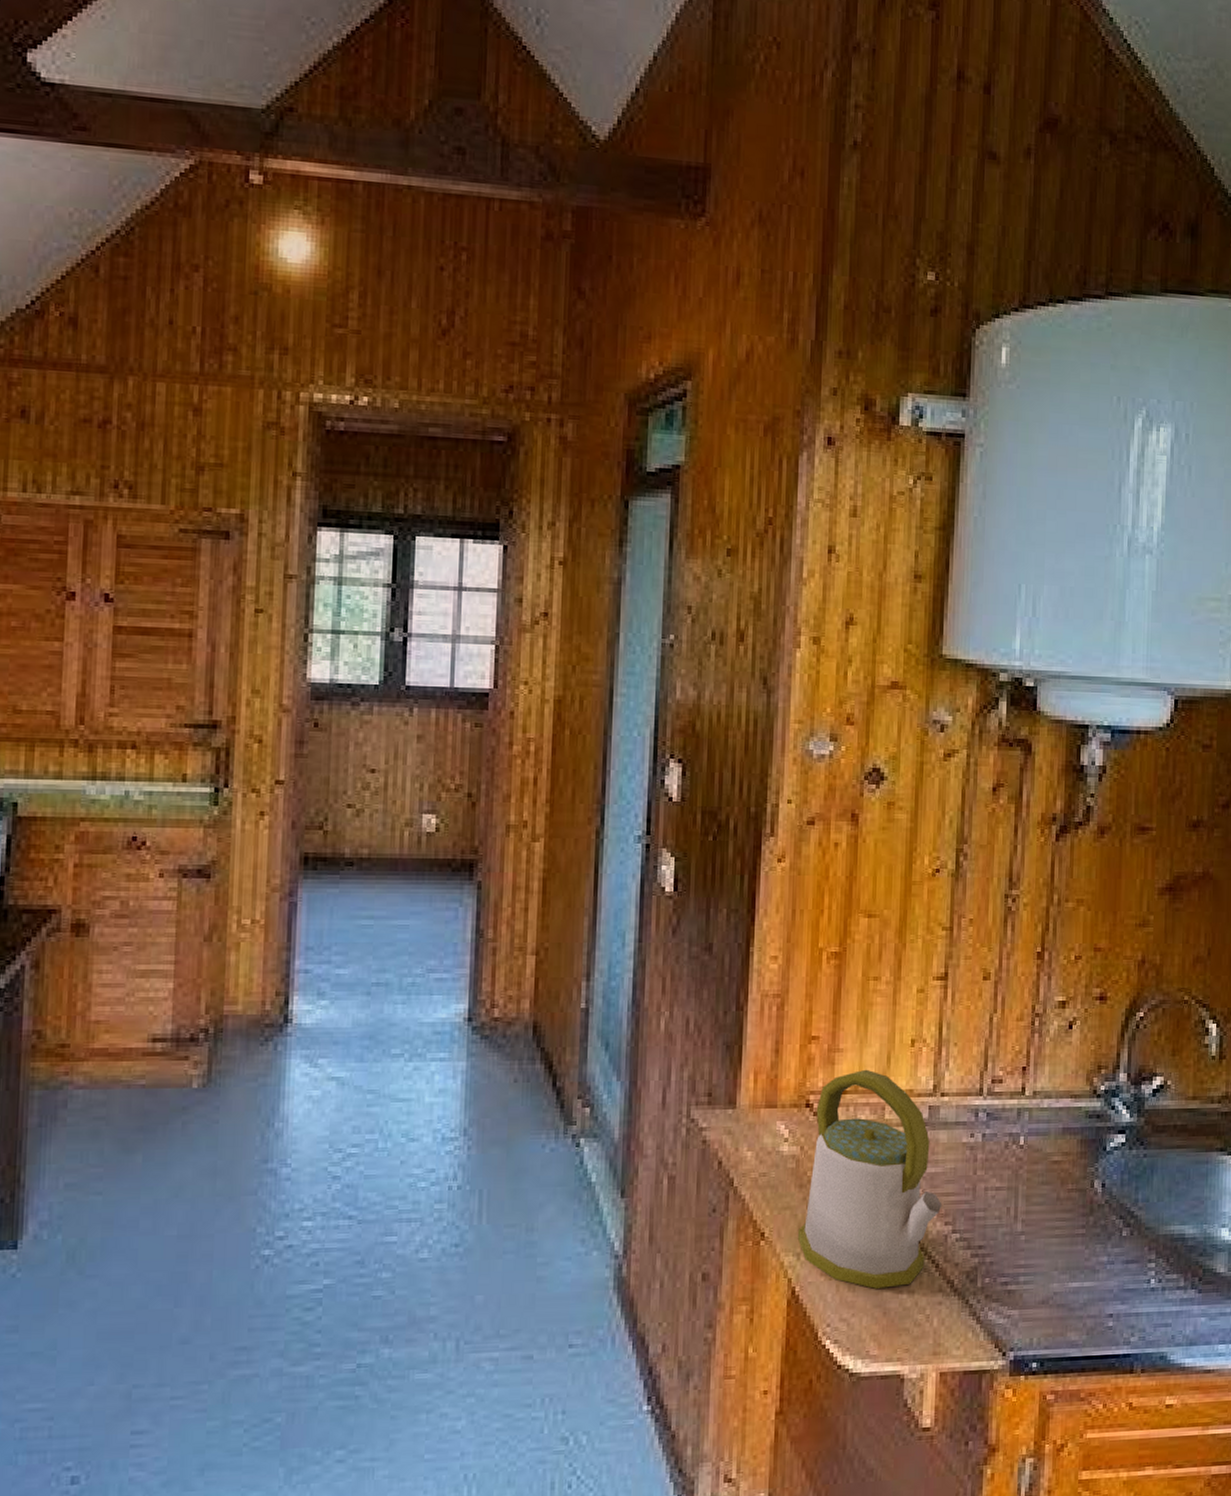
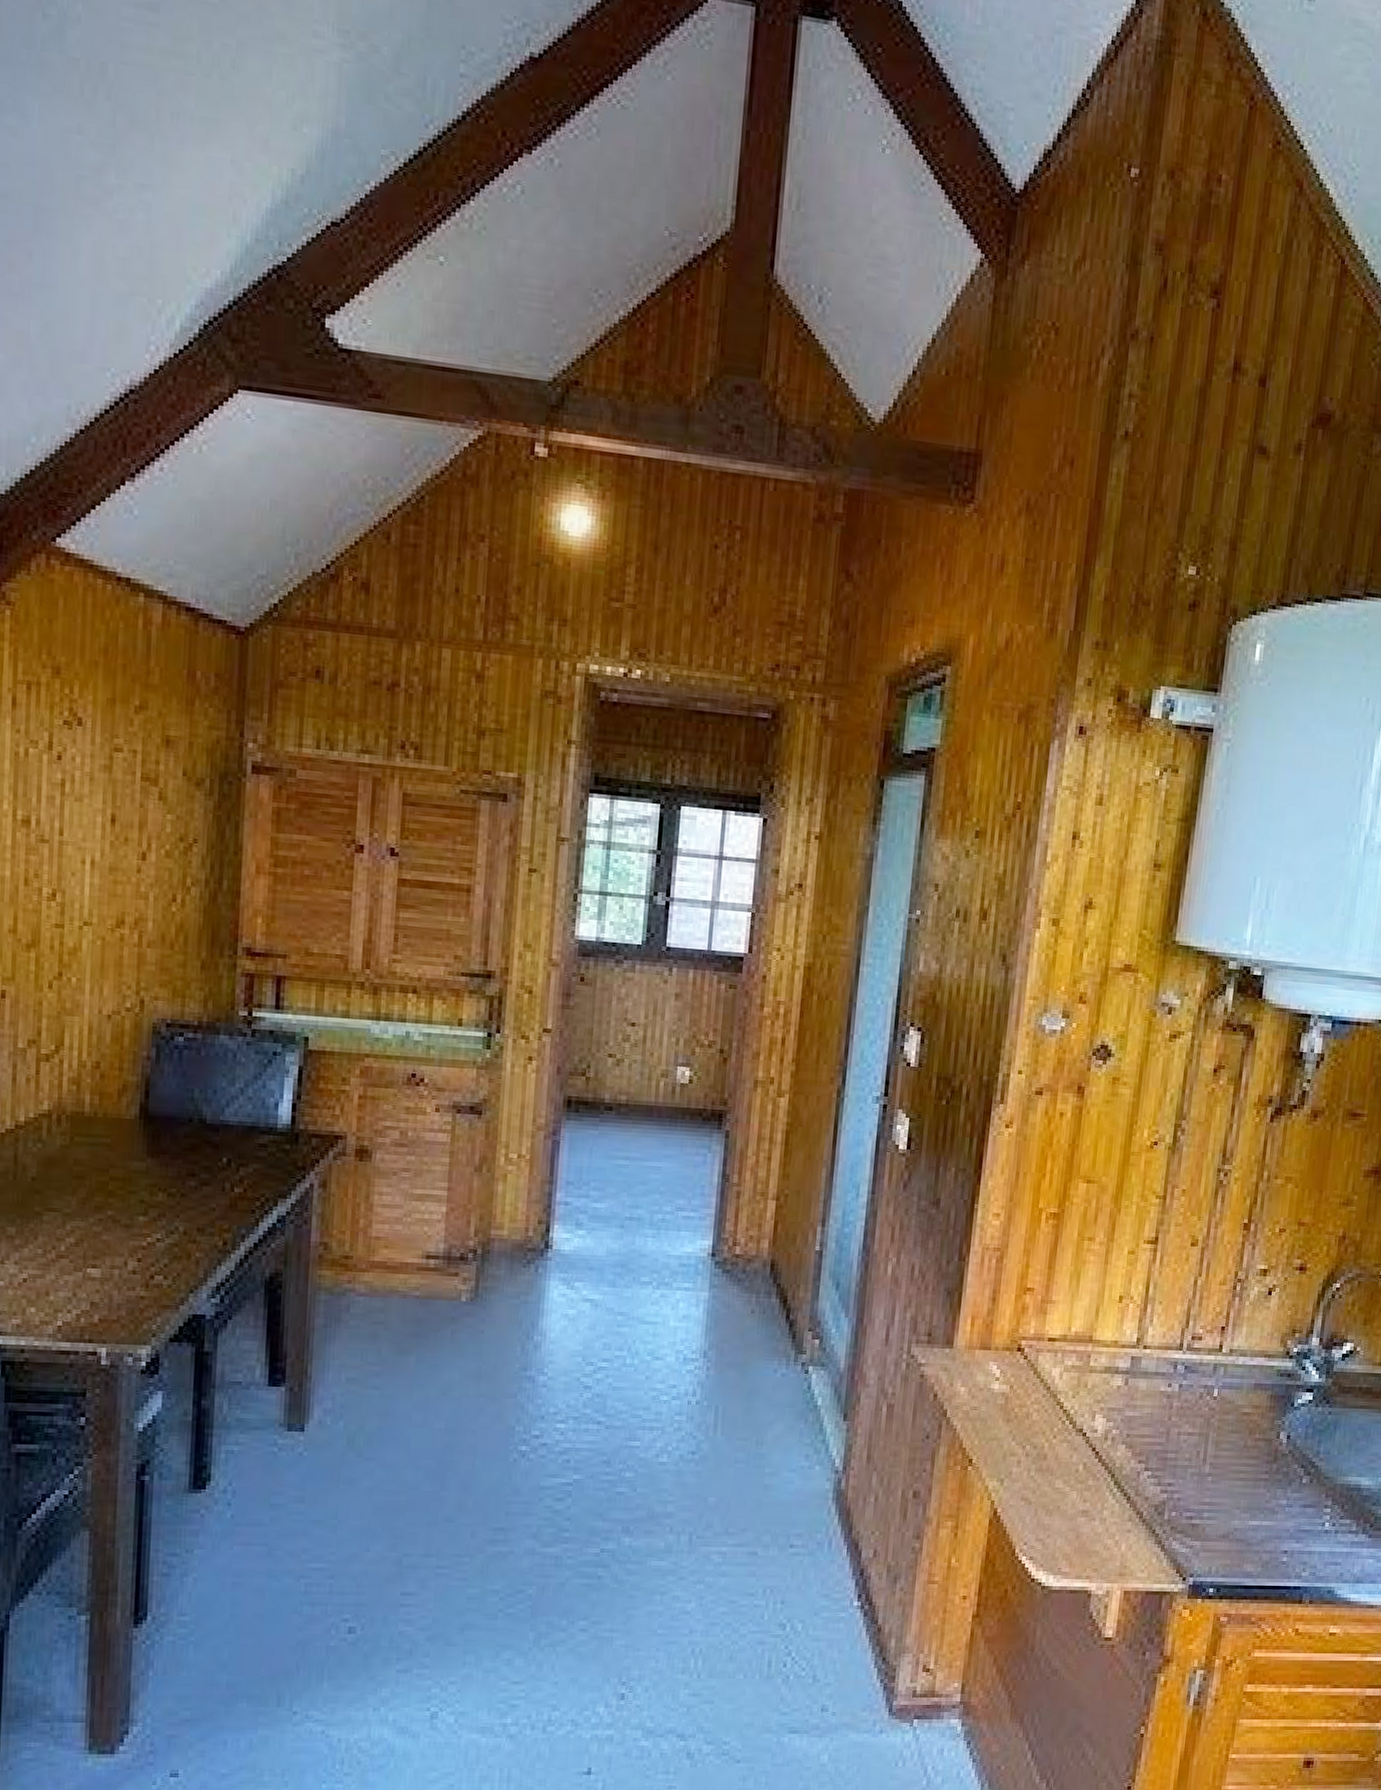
kettle: present [797,1069,942,1289] -> none [1002,1320,1137,1515]

